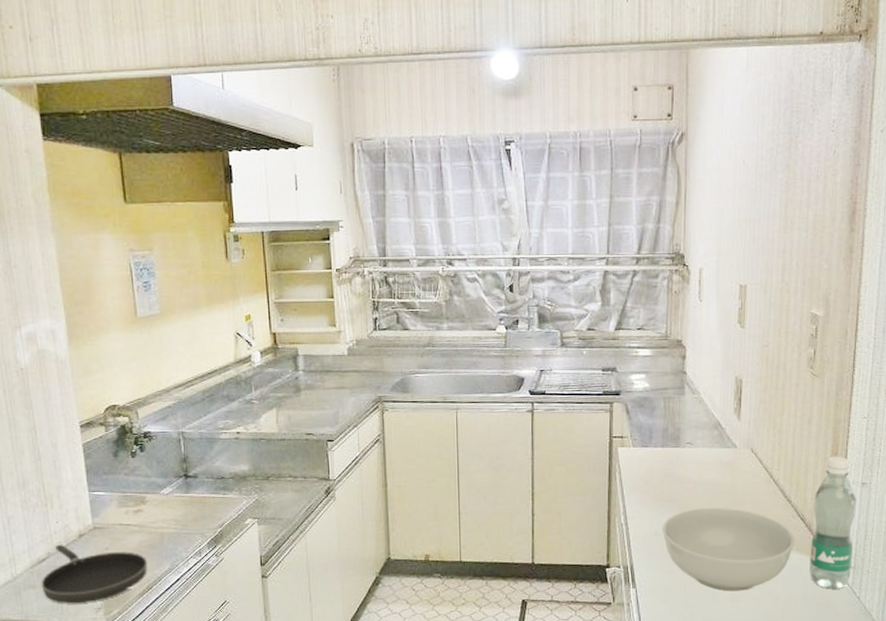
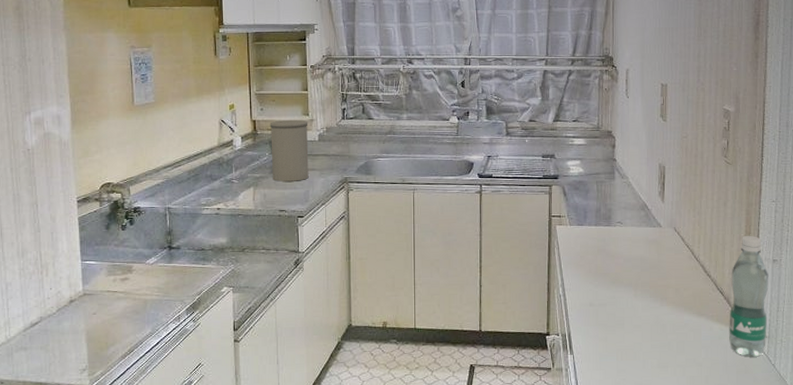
frying pan: present [41,544,147,603] -> none [32,309,130,365]
canister: none [292,332,338,402] -> present [270,120,309,182]
bowl: present [662,507,795,591] -> none [596,280,715,358]

